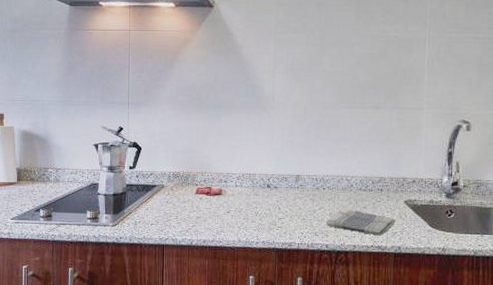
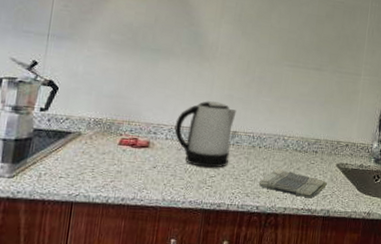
kettle: none [242,148,298,210] -> present [174,100,237,168]

